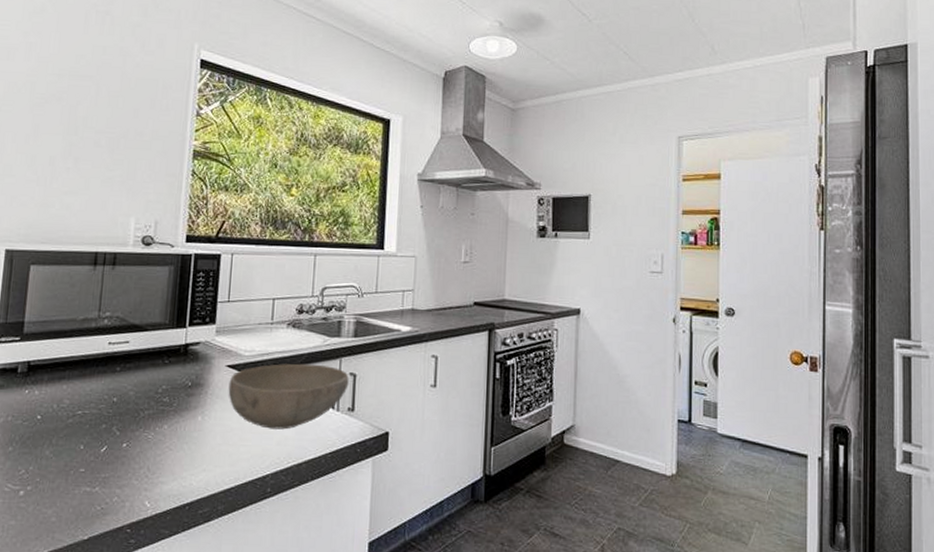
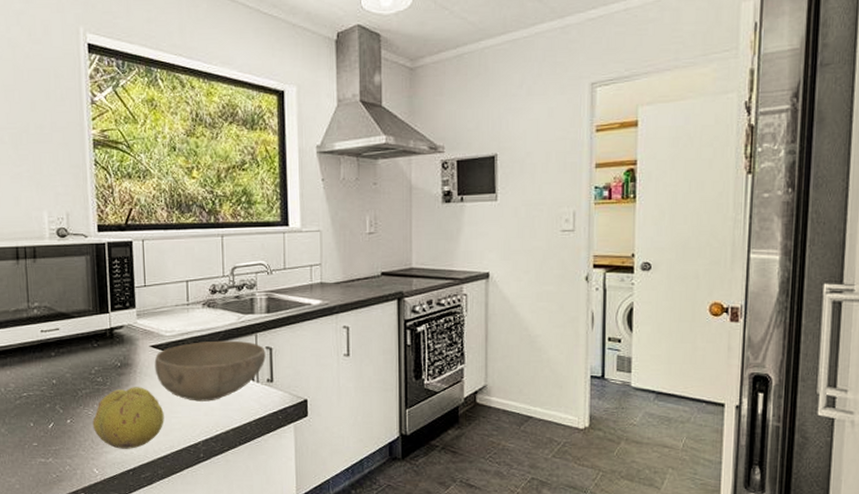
fruit: none [151,409,233,480] -> present [92,387,164,449]

